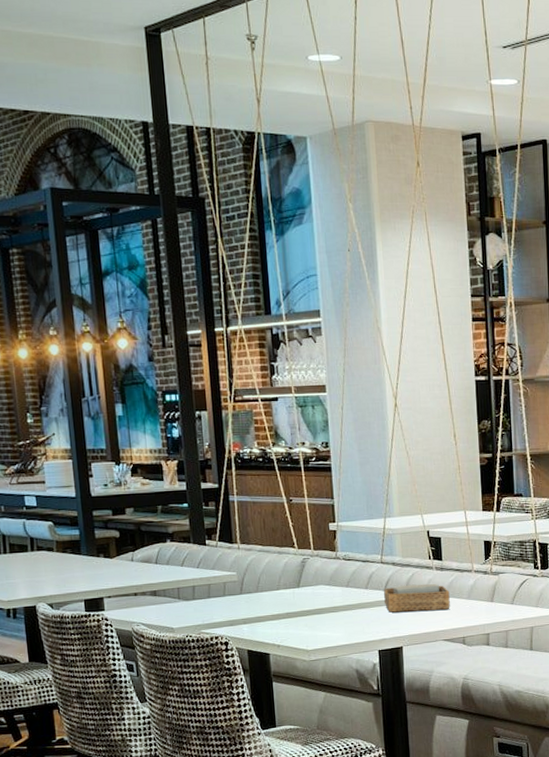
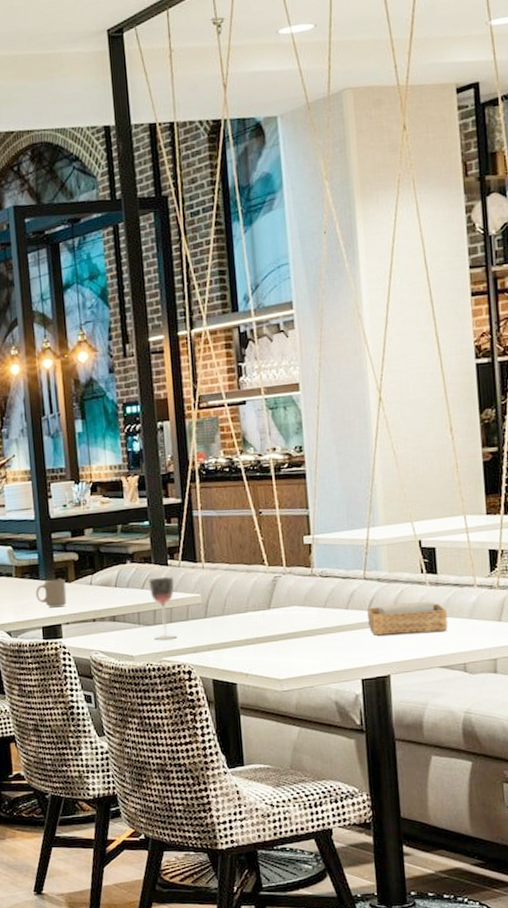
cup: none [77,554,109,582] -> present [36,579,67,608]
wineglass: none [188,556,215,614] -> present [149,577,177,640]

